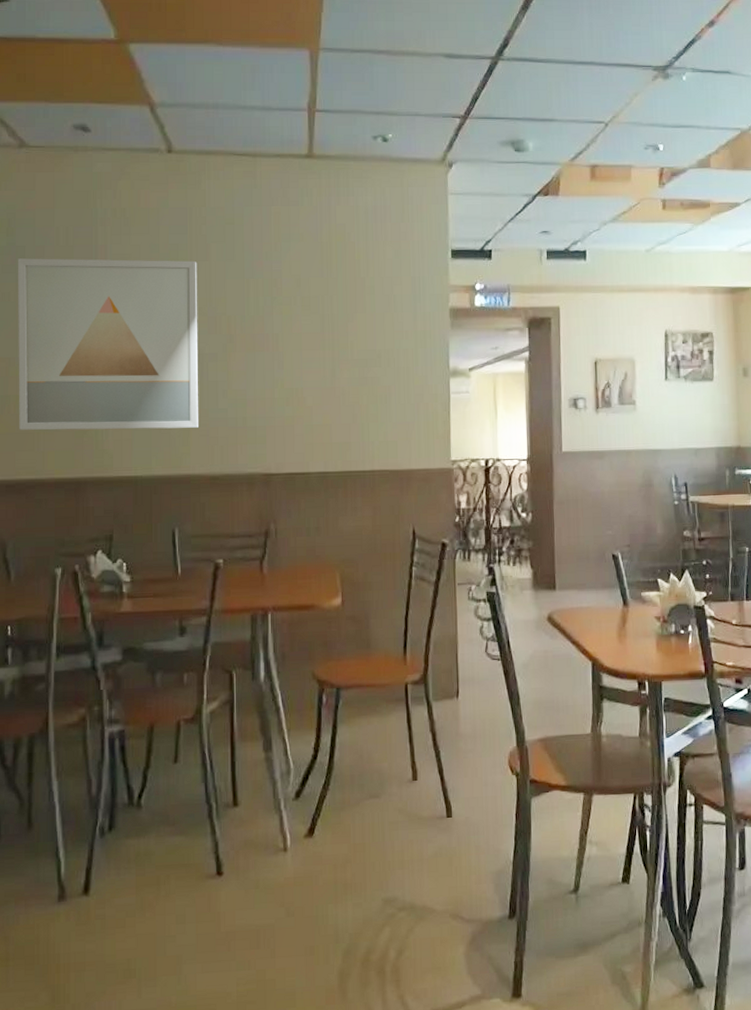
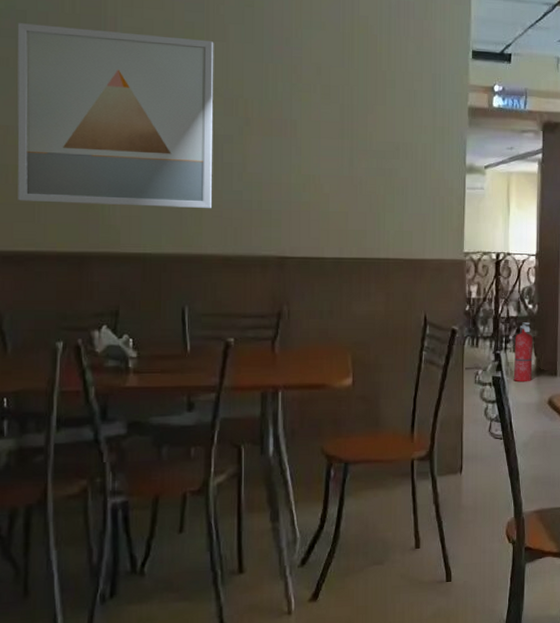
fire extinguisher: none [508,532,530,598] -> present [513,322,533,382]

